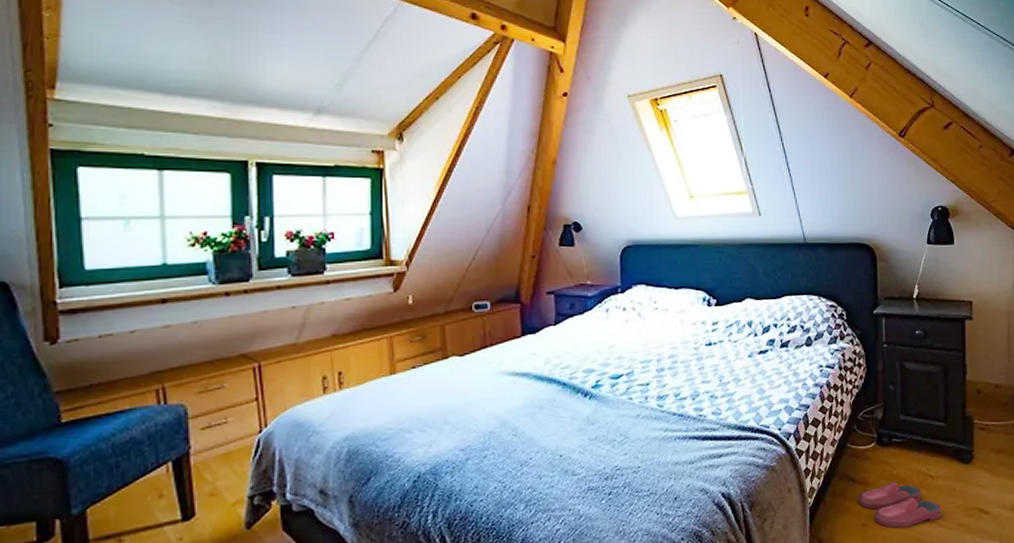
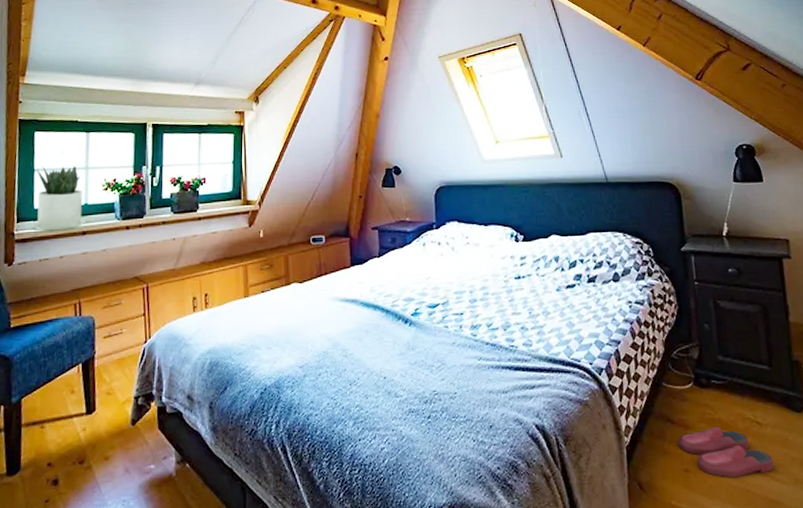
planter: none [83,213,165,299] -> present [32,165,86,231]

